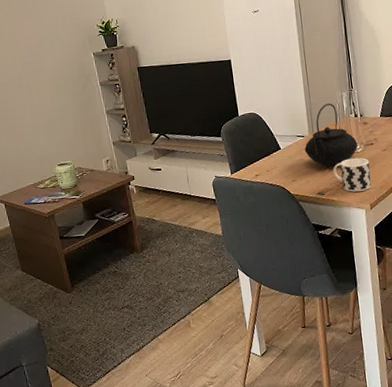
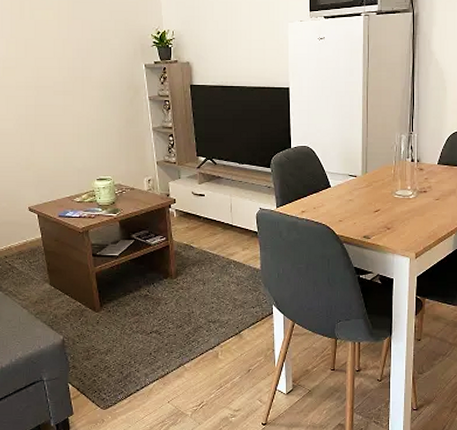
teapot: present [304,103,358,166] -> none [355,145,411,210]
cup: present [333,157,371,192] -> none [382,204,420,239]

